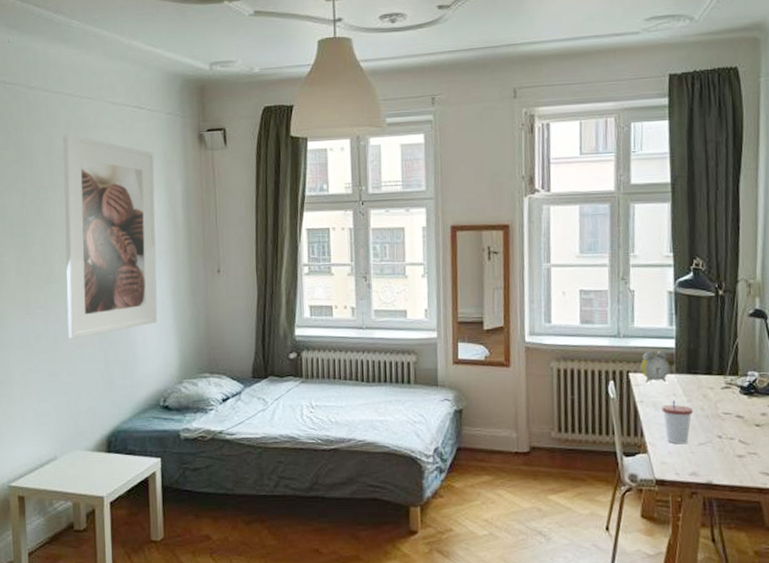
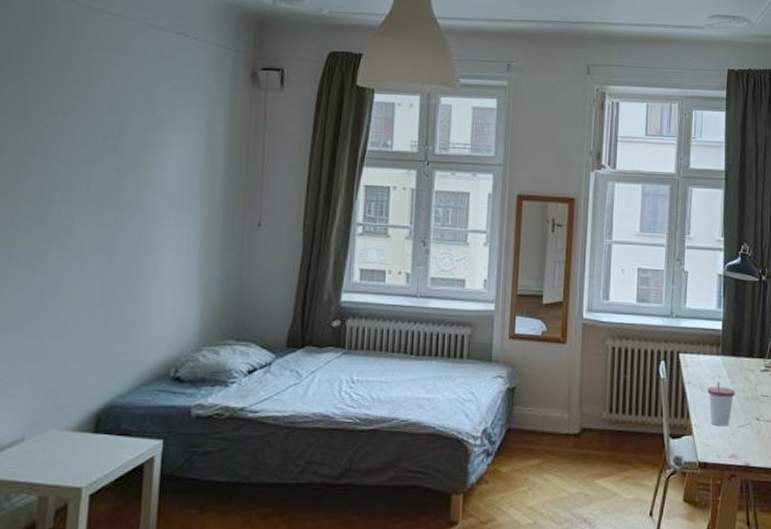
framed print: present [63,134,158,339] -> none [60,54,196,293]
alarm clock: present [640,351,670,384] -> none [690,333,717,365]

